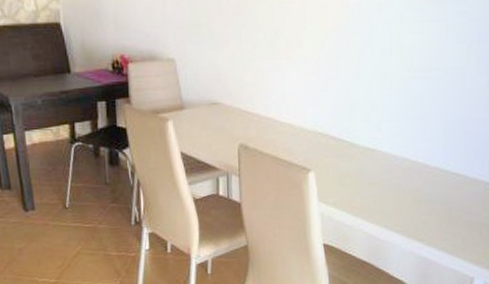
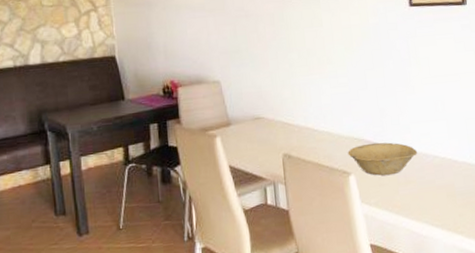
bowl: none [309,139,386,175] -> present [347,142,418,176]

